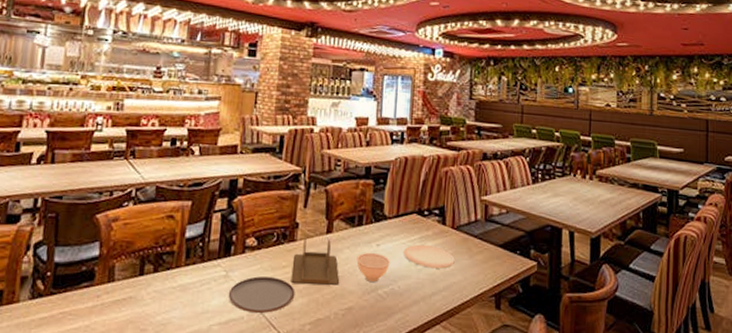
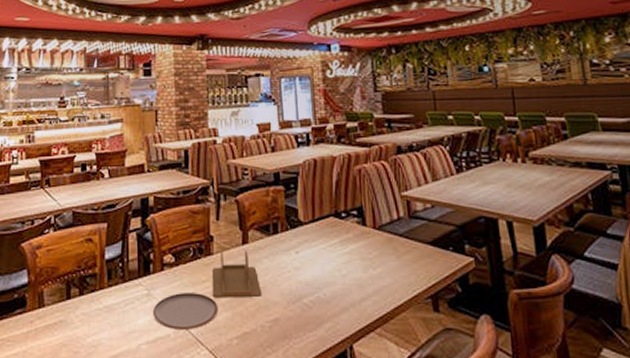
bowl: present [356,252,390,283] -> none [276,260,312,292]
plate: present [404,244,455,269] -> none [325,248,381,272]

